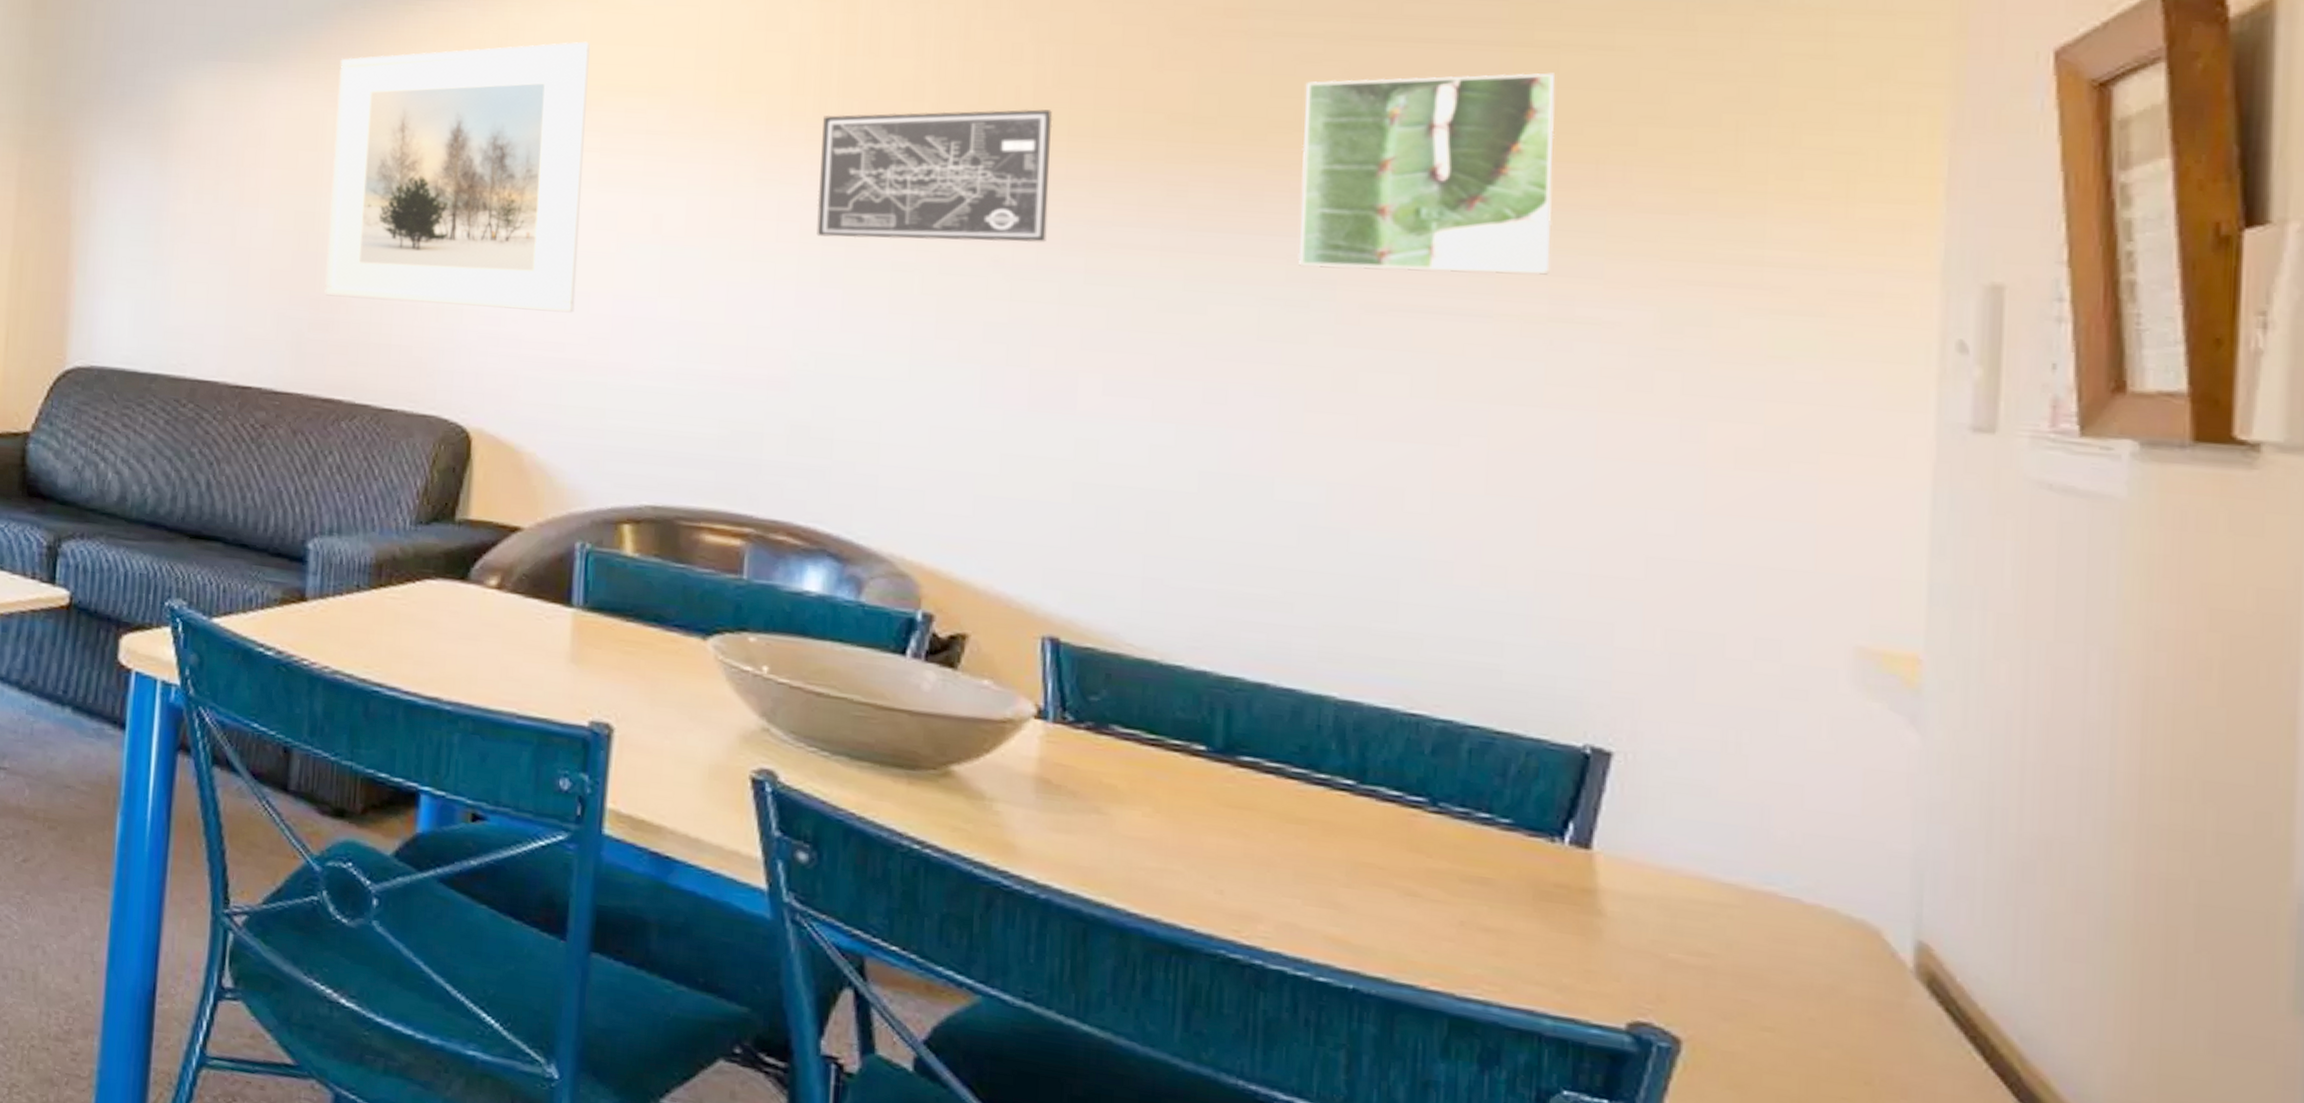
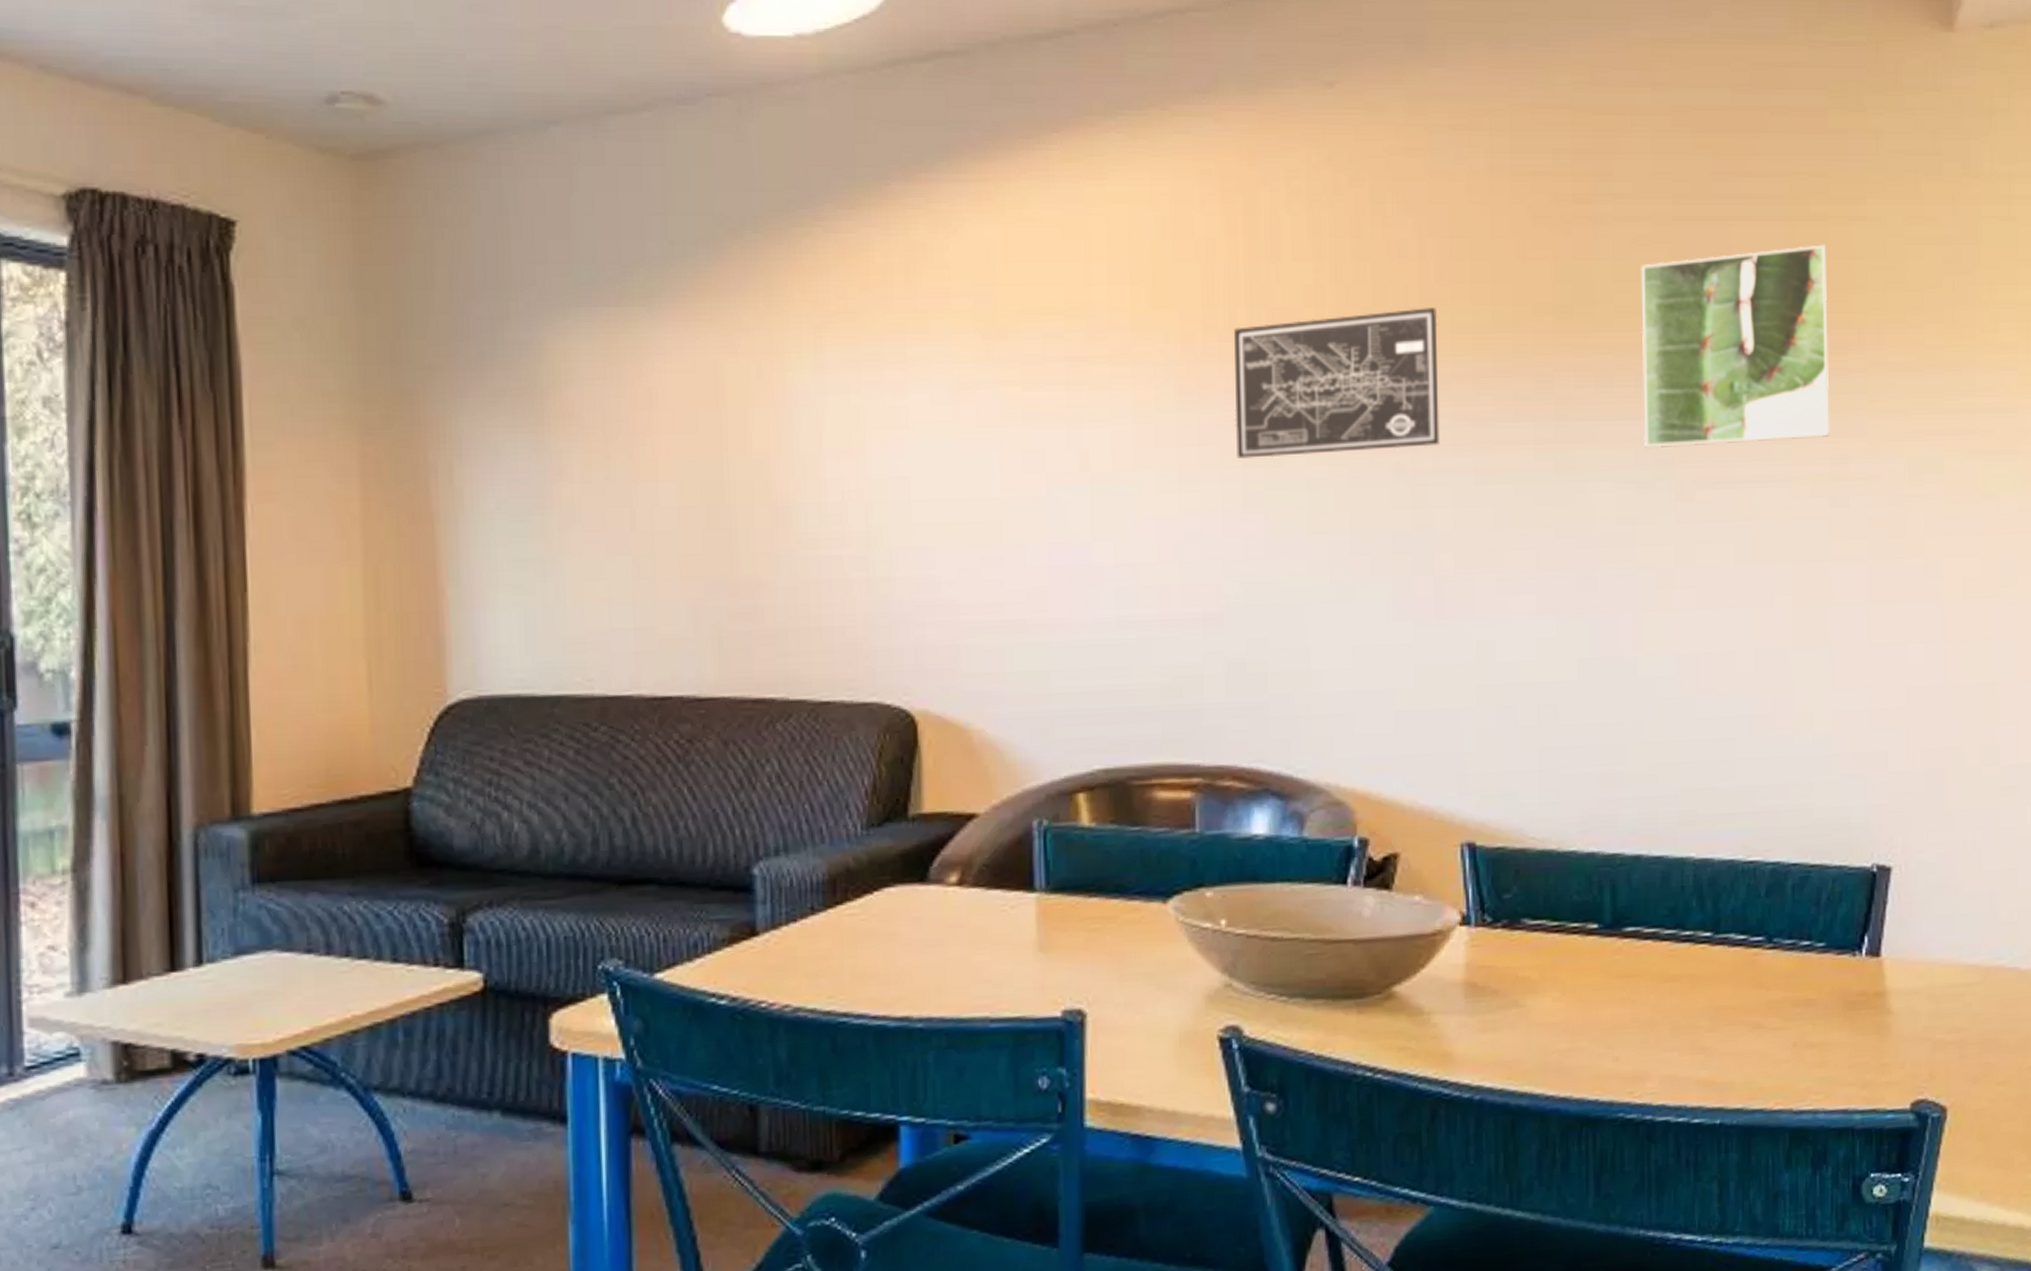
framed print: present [324,41,590,313] -> none [734,260,1010,579]

